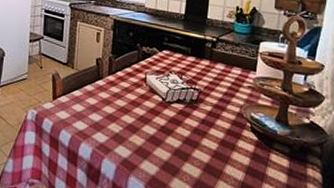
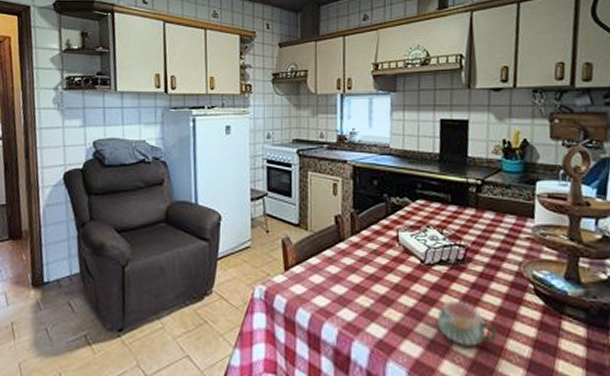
mug: none [172,131,218,169] -> present [437,300,498,347]

